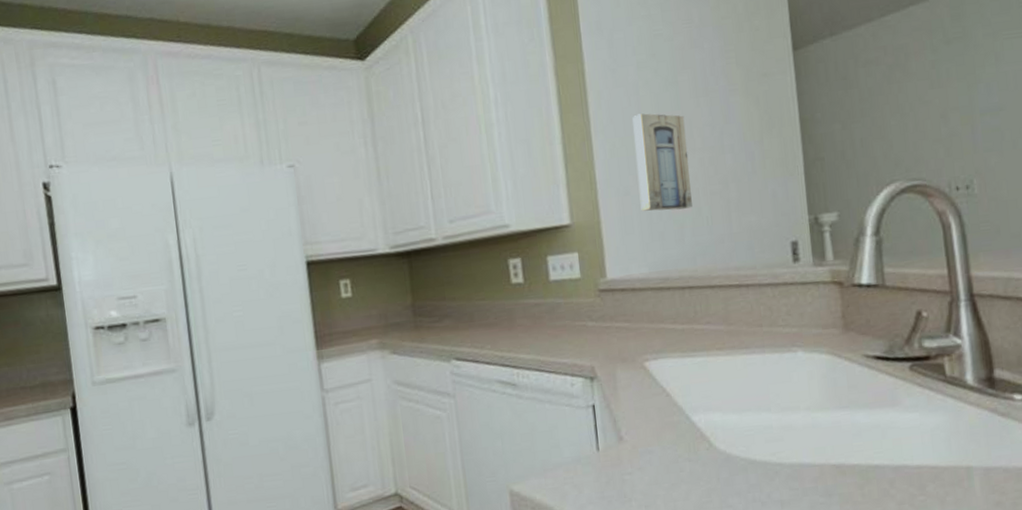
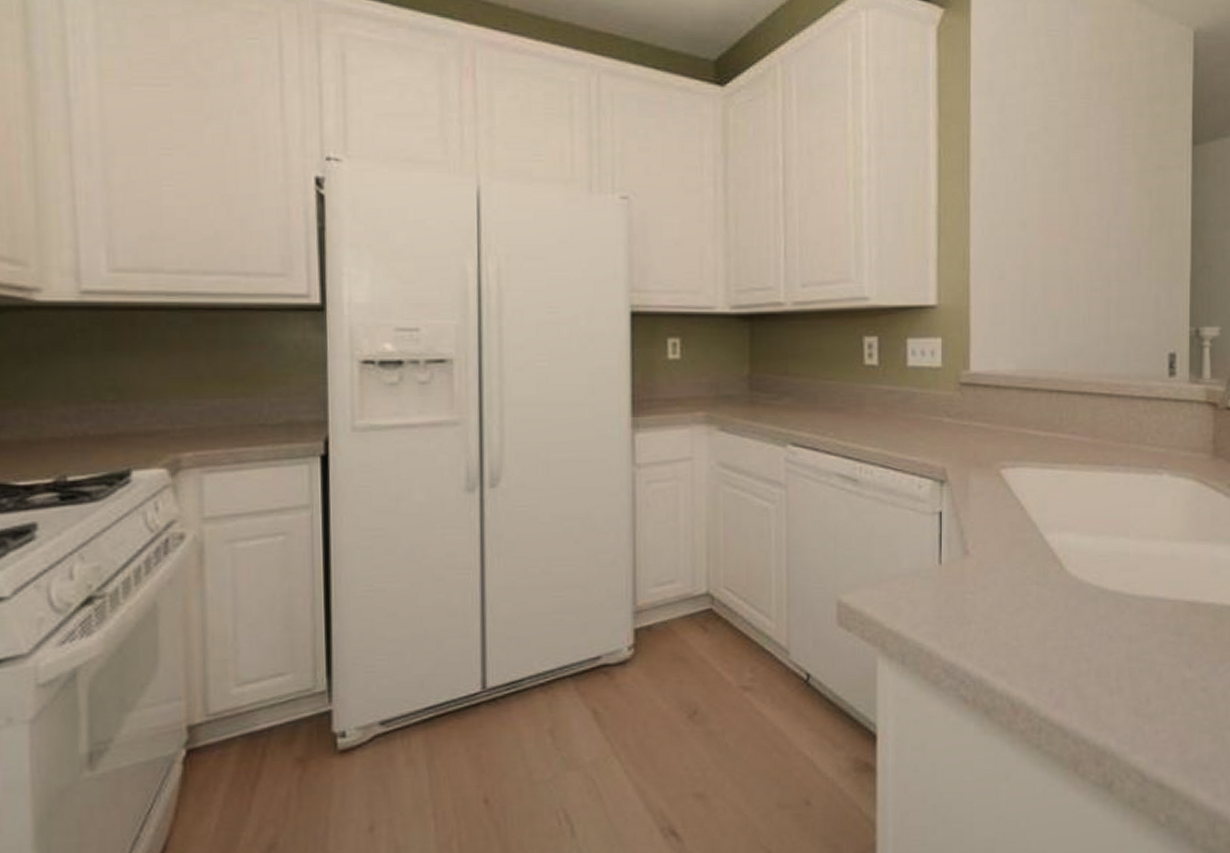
wall art: present [632,113,692,211] -> none [1015,191,1072,303]

